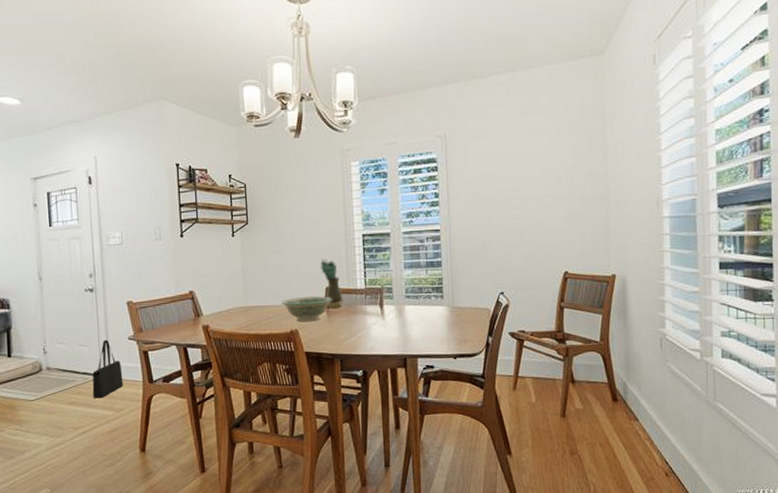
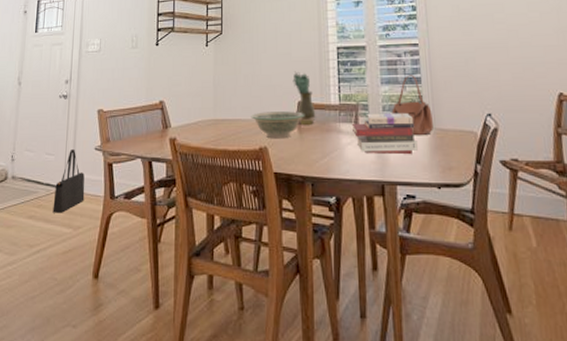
books: none [376,293,437,332] -> present [351,112,418,154]
handbag: none [414,259,451,315] -> present [391,75,433,136]

